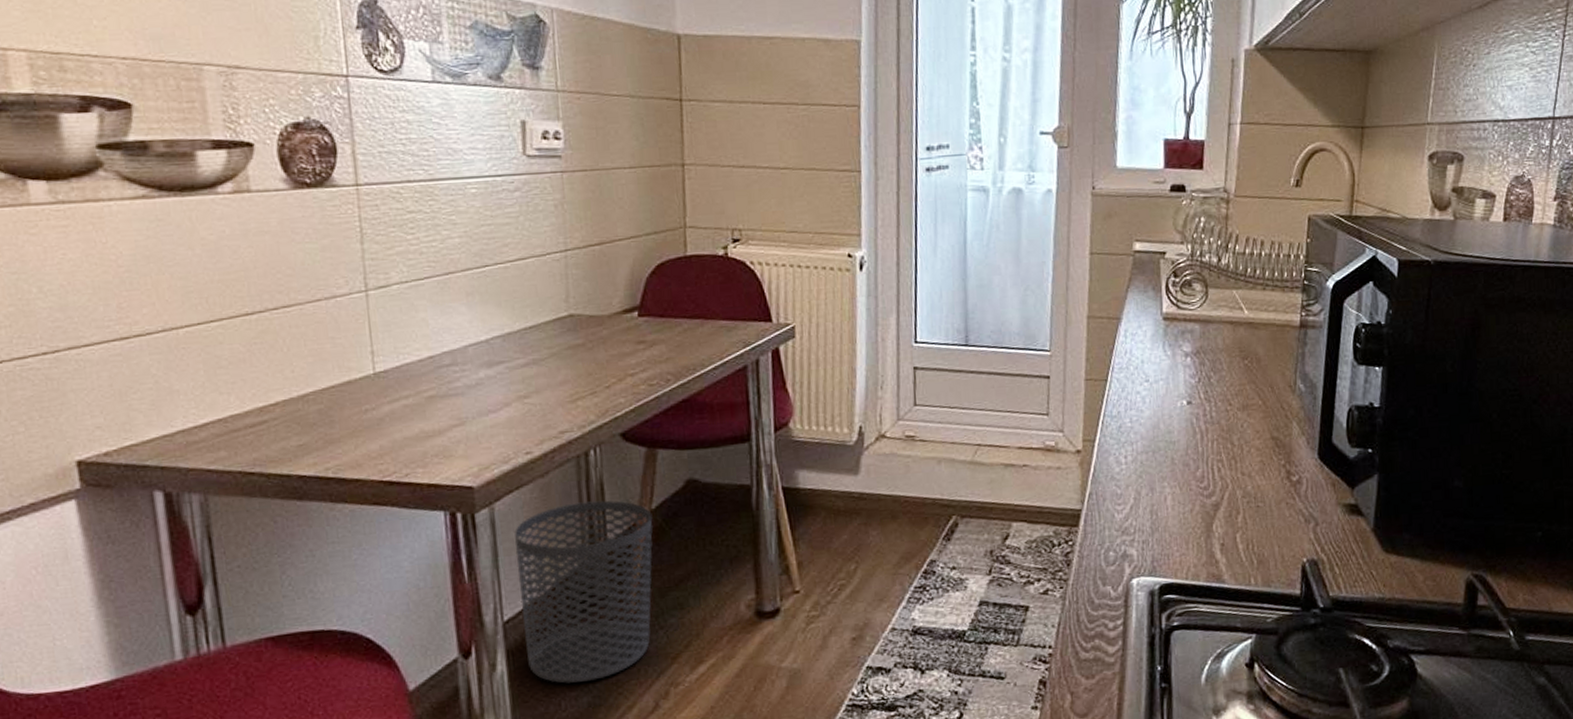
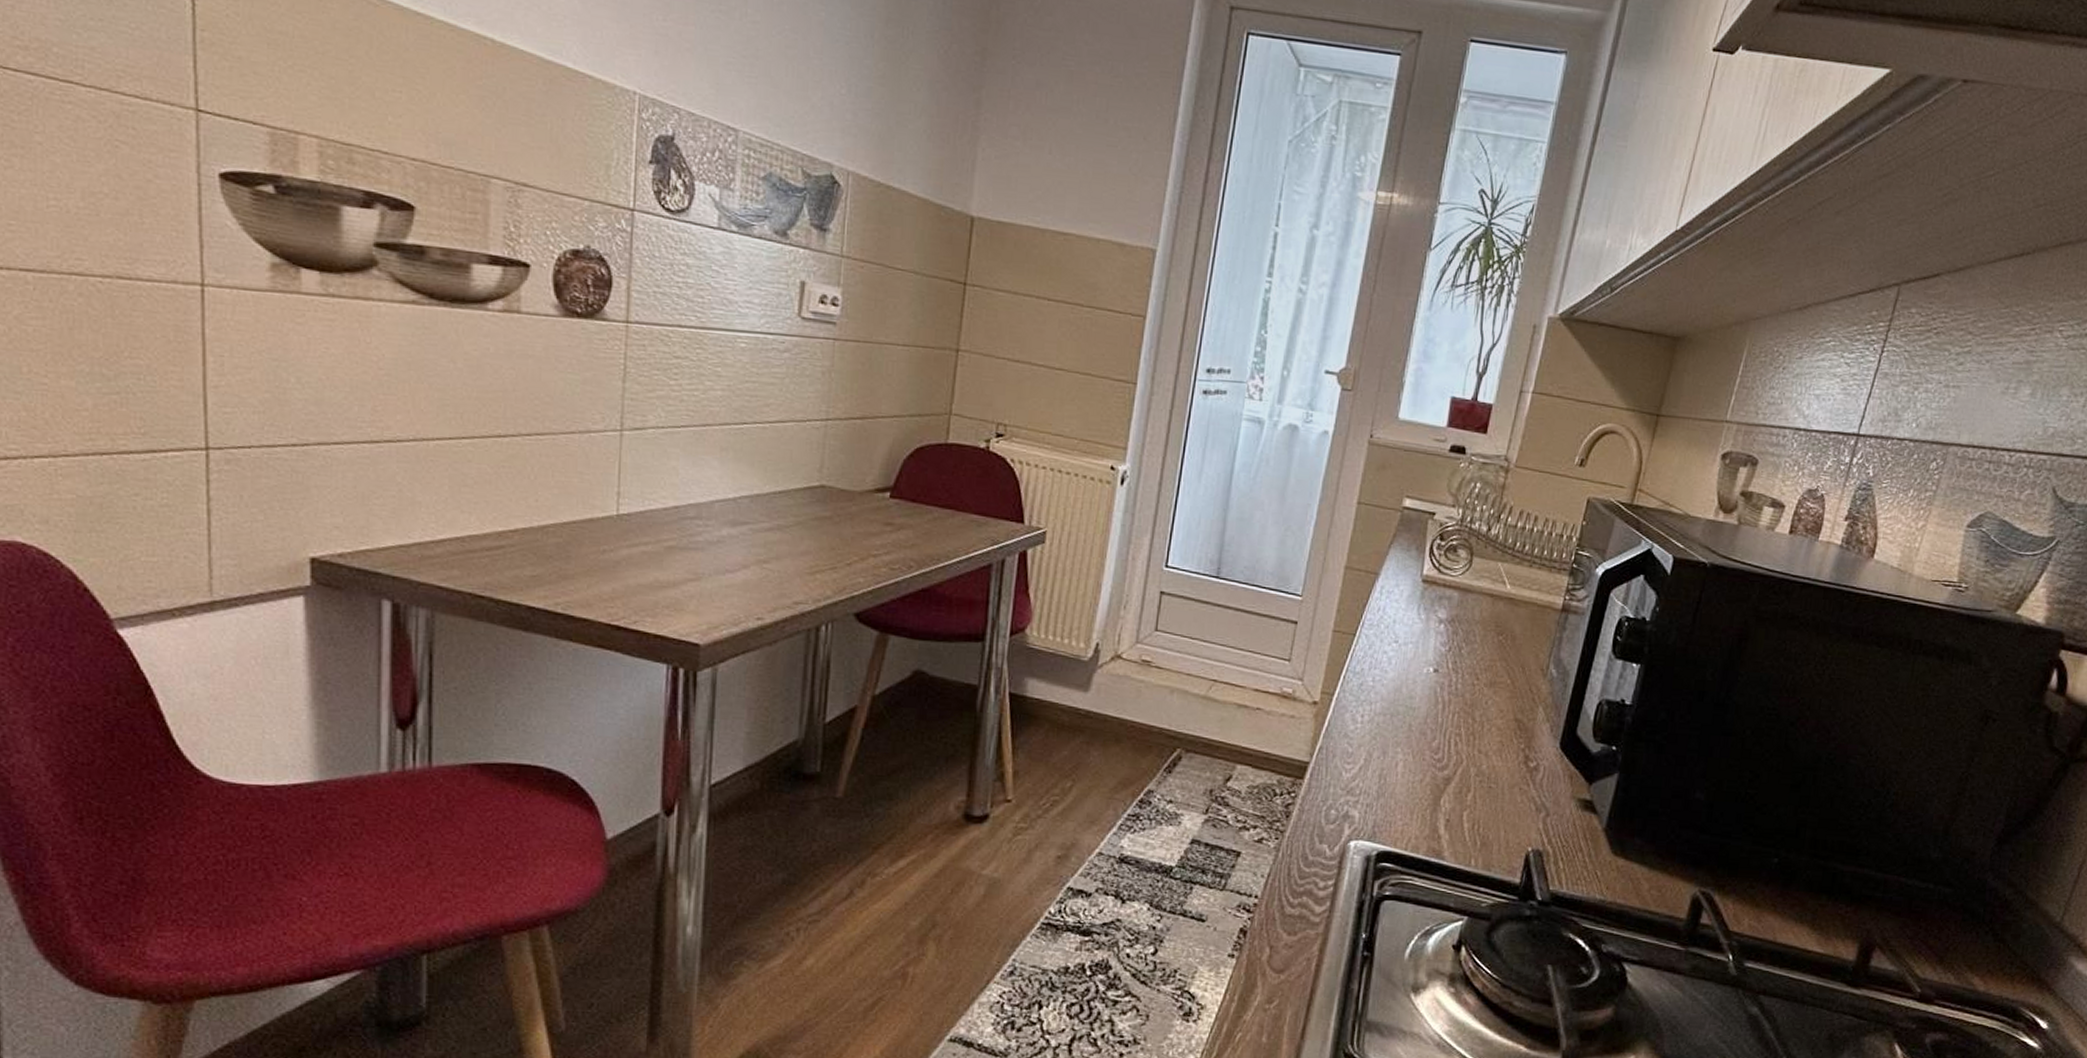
waste bin: present [514,500,654,684] -> none [729,676,875,858]

